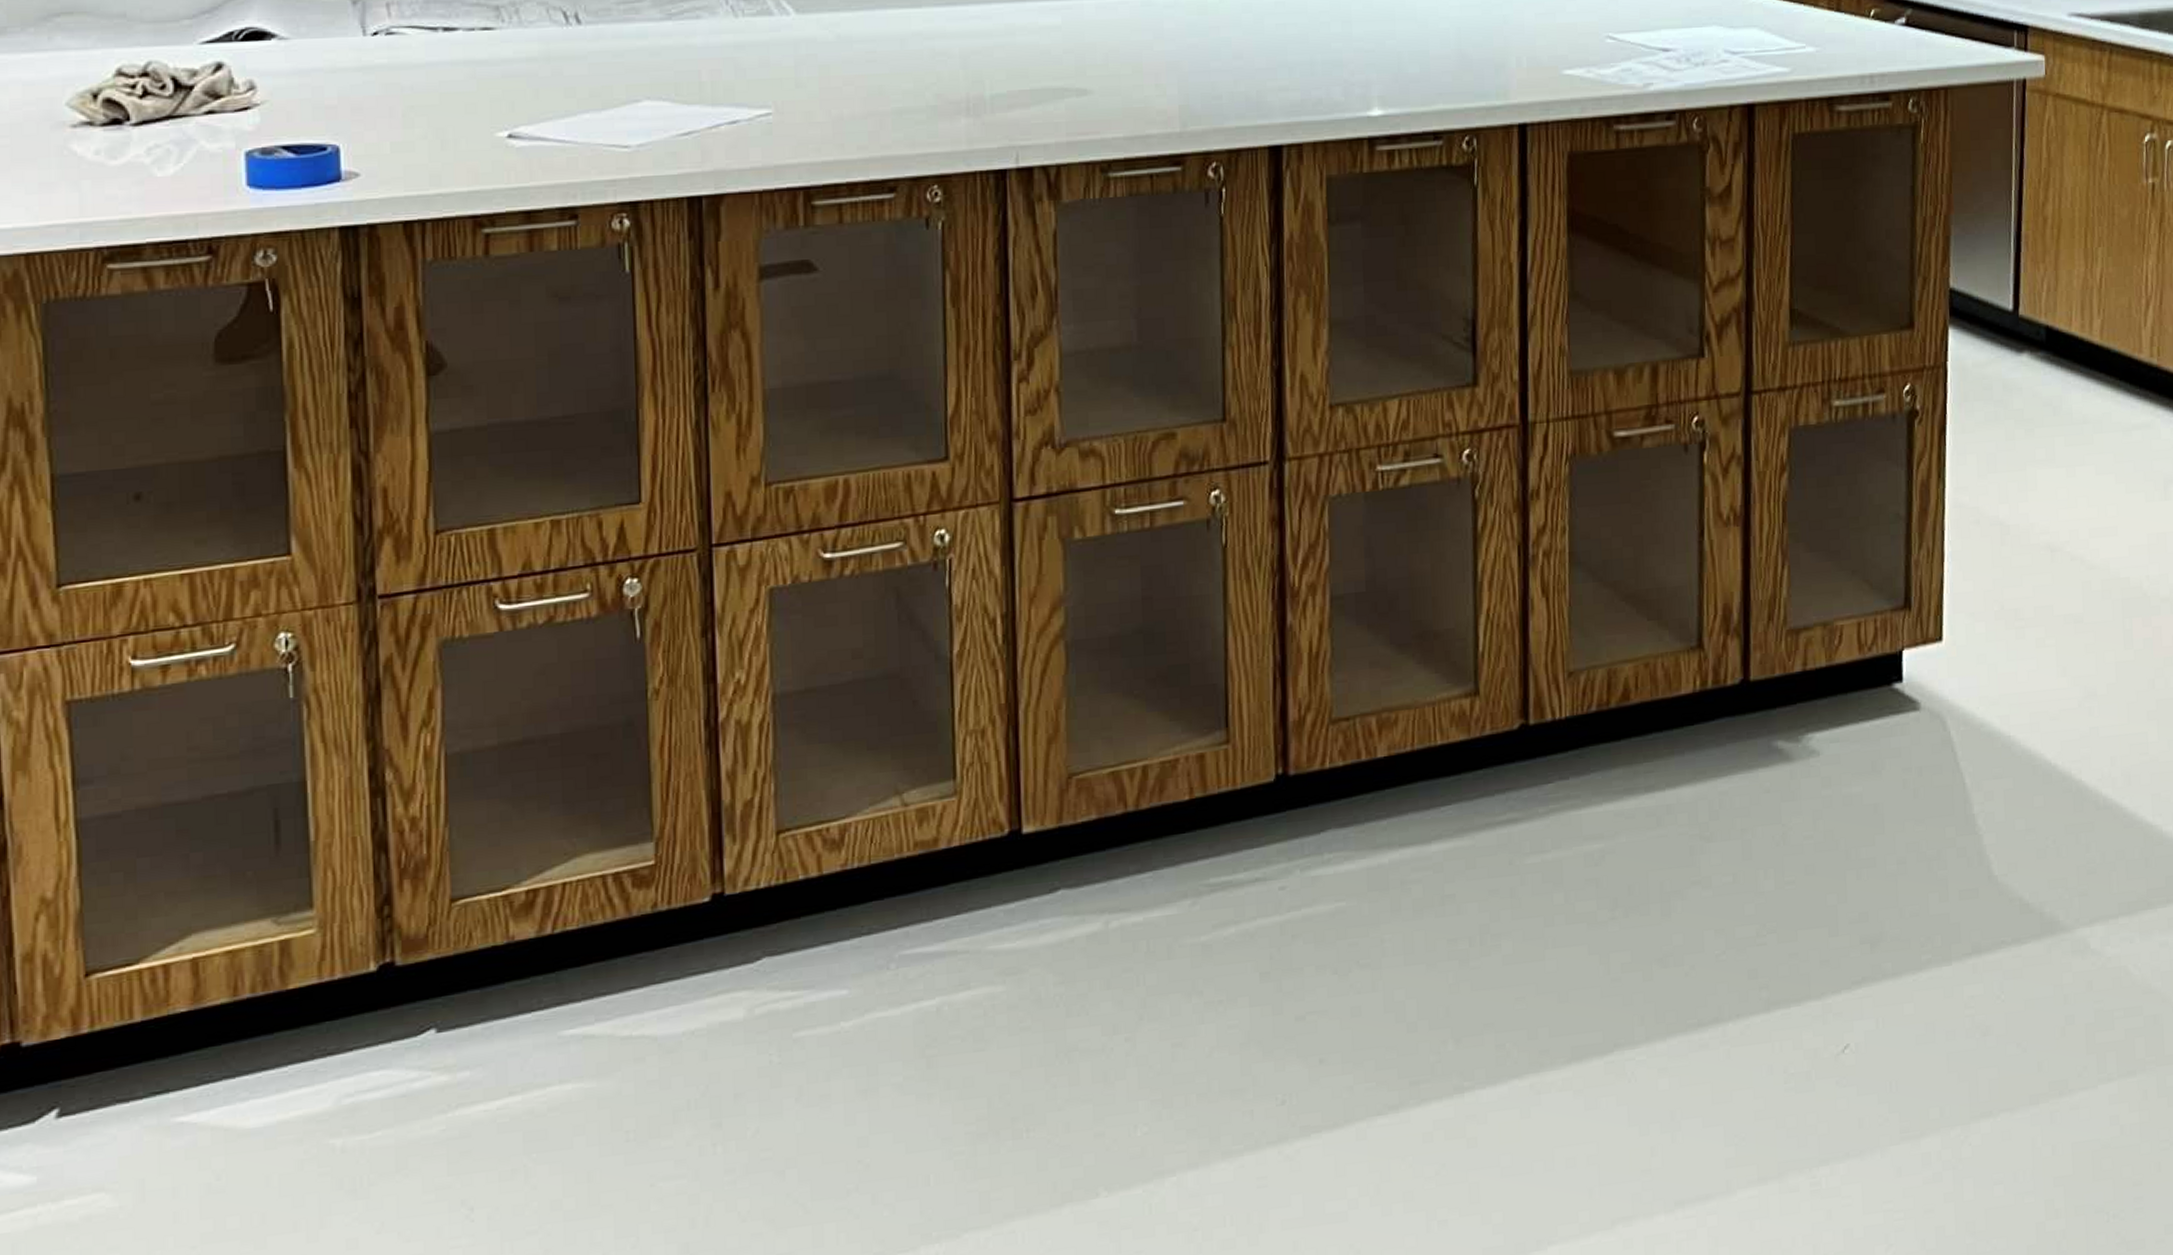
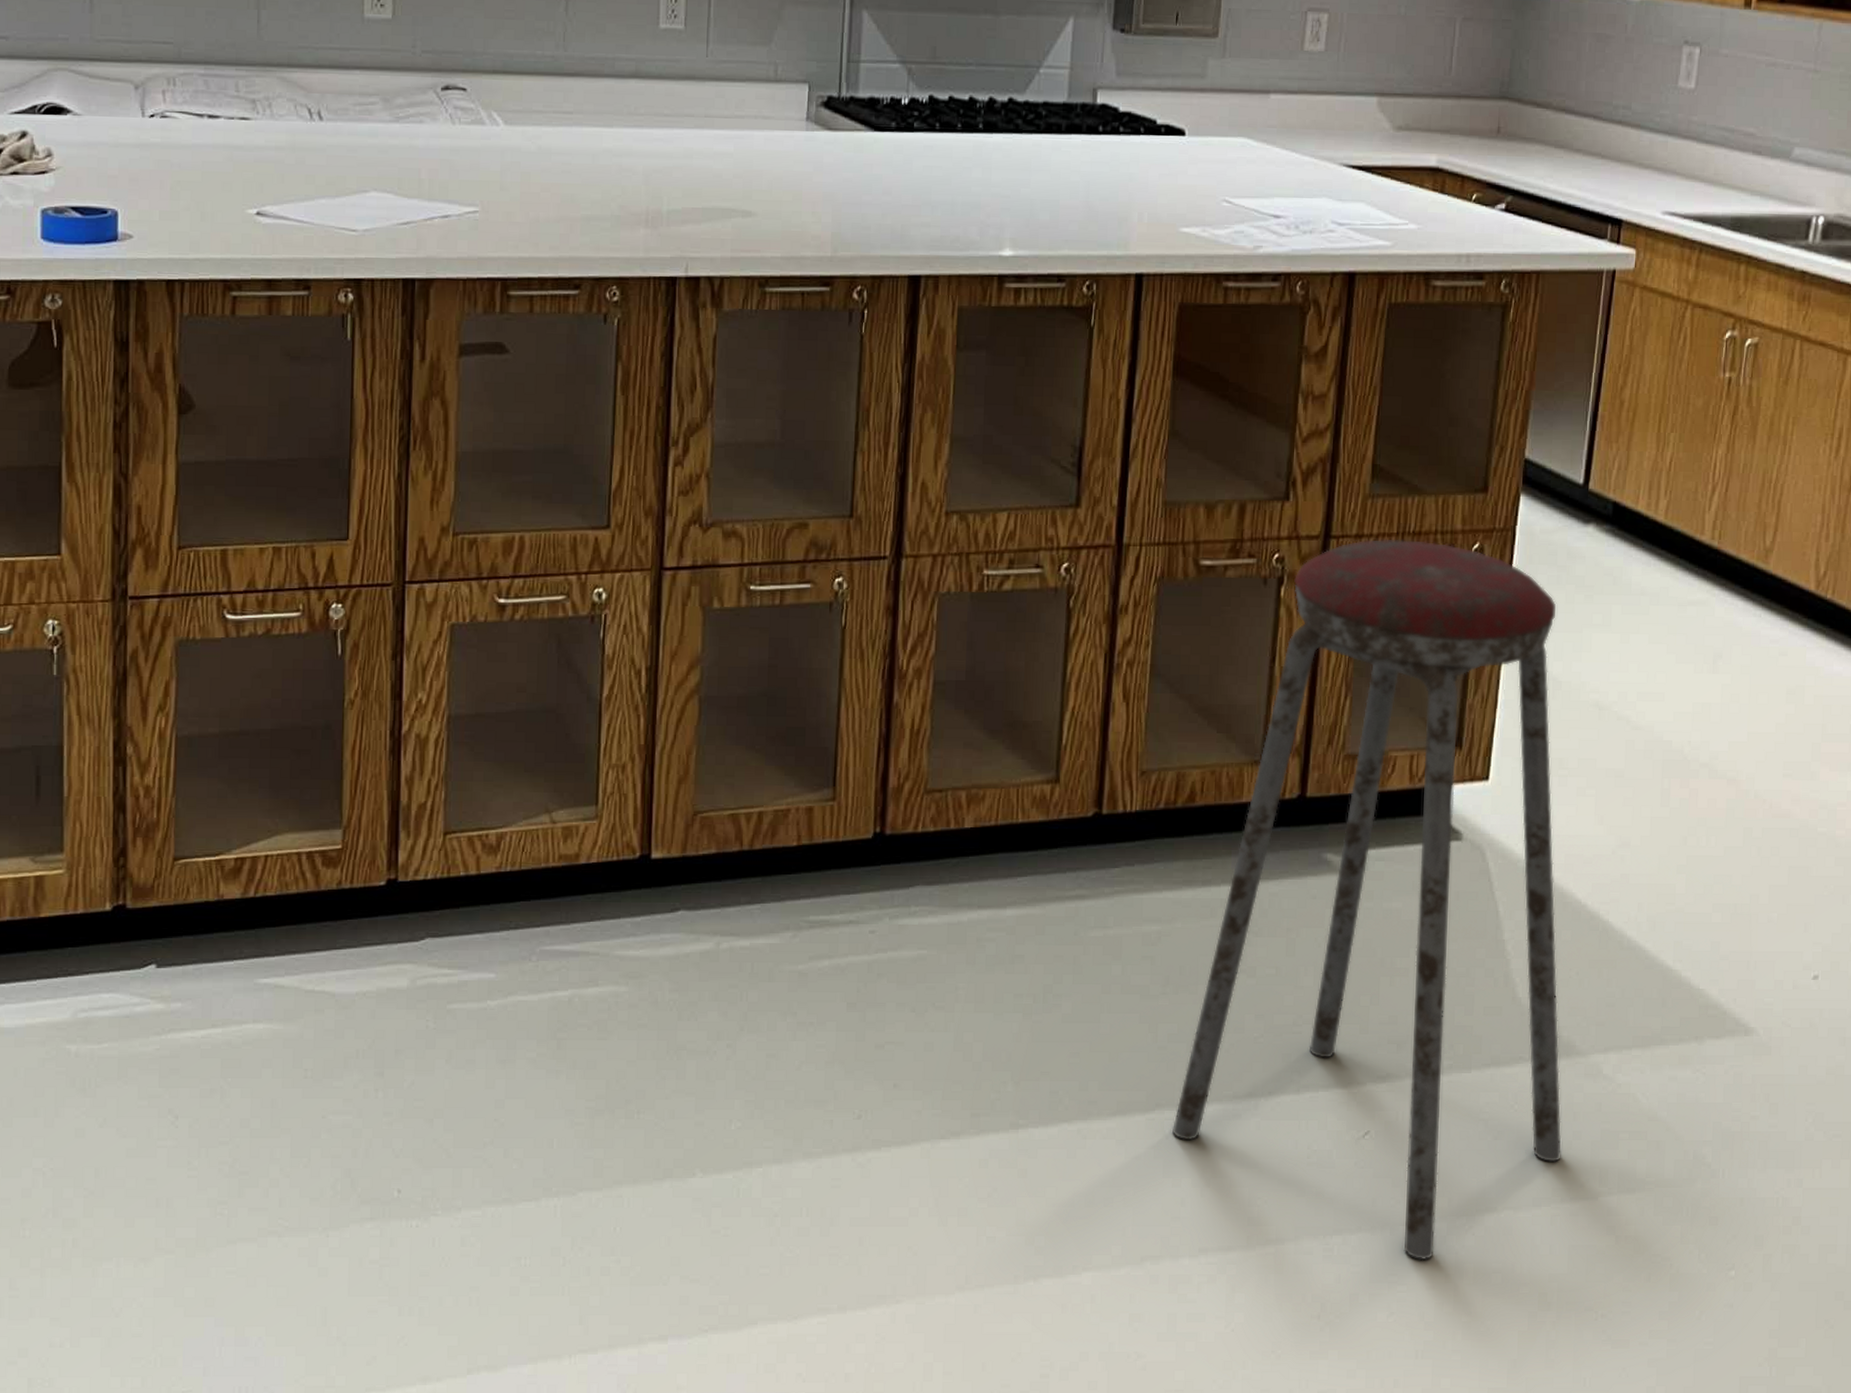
music stool: none [1633,387,2055,1182] -> present [1171,538,1561,1261]

